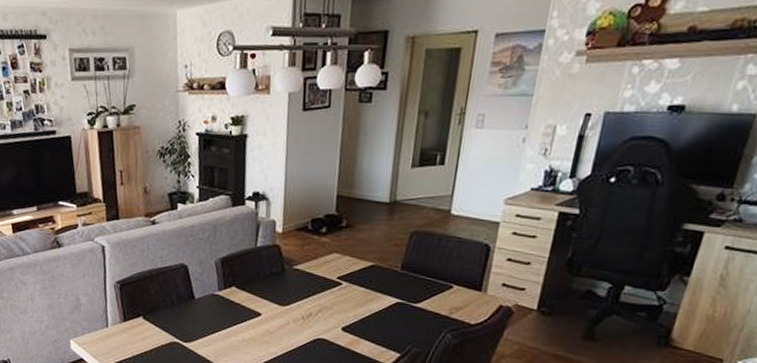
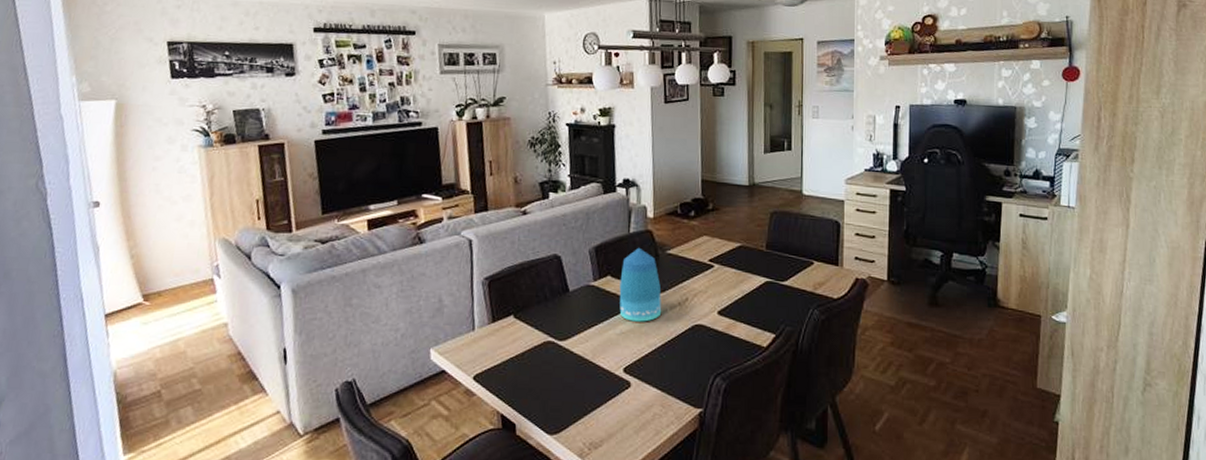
vase: none [242,261,286,332] -> present [619,247,662,322]

